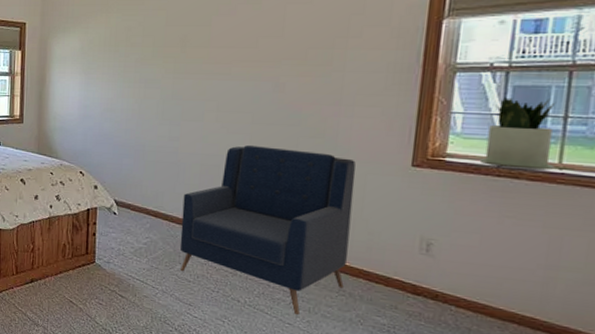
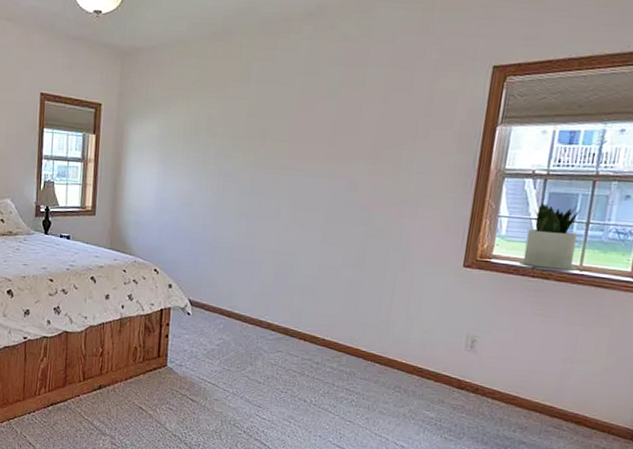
armchair: present [179,144,356,315] -> none [251,243,416,412]

